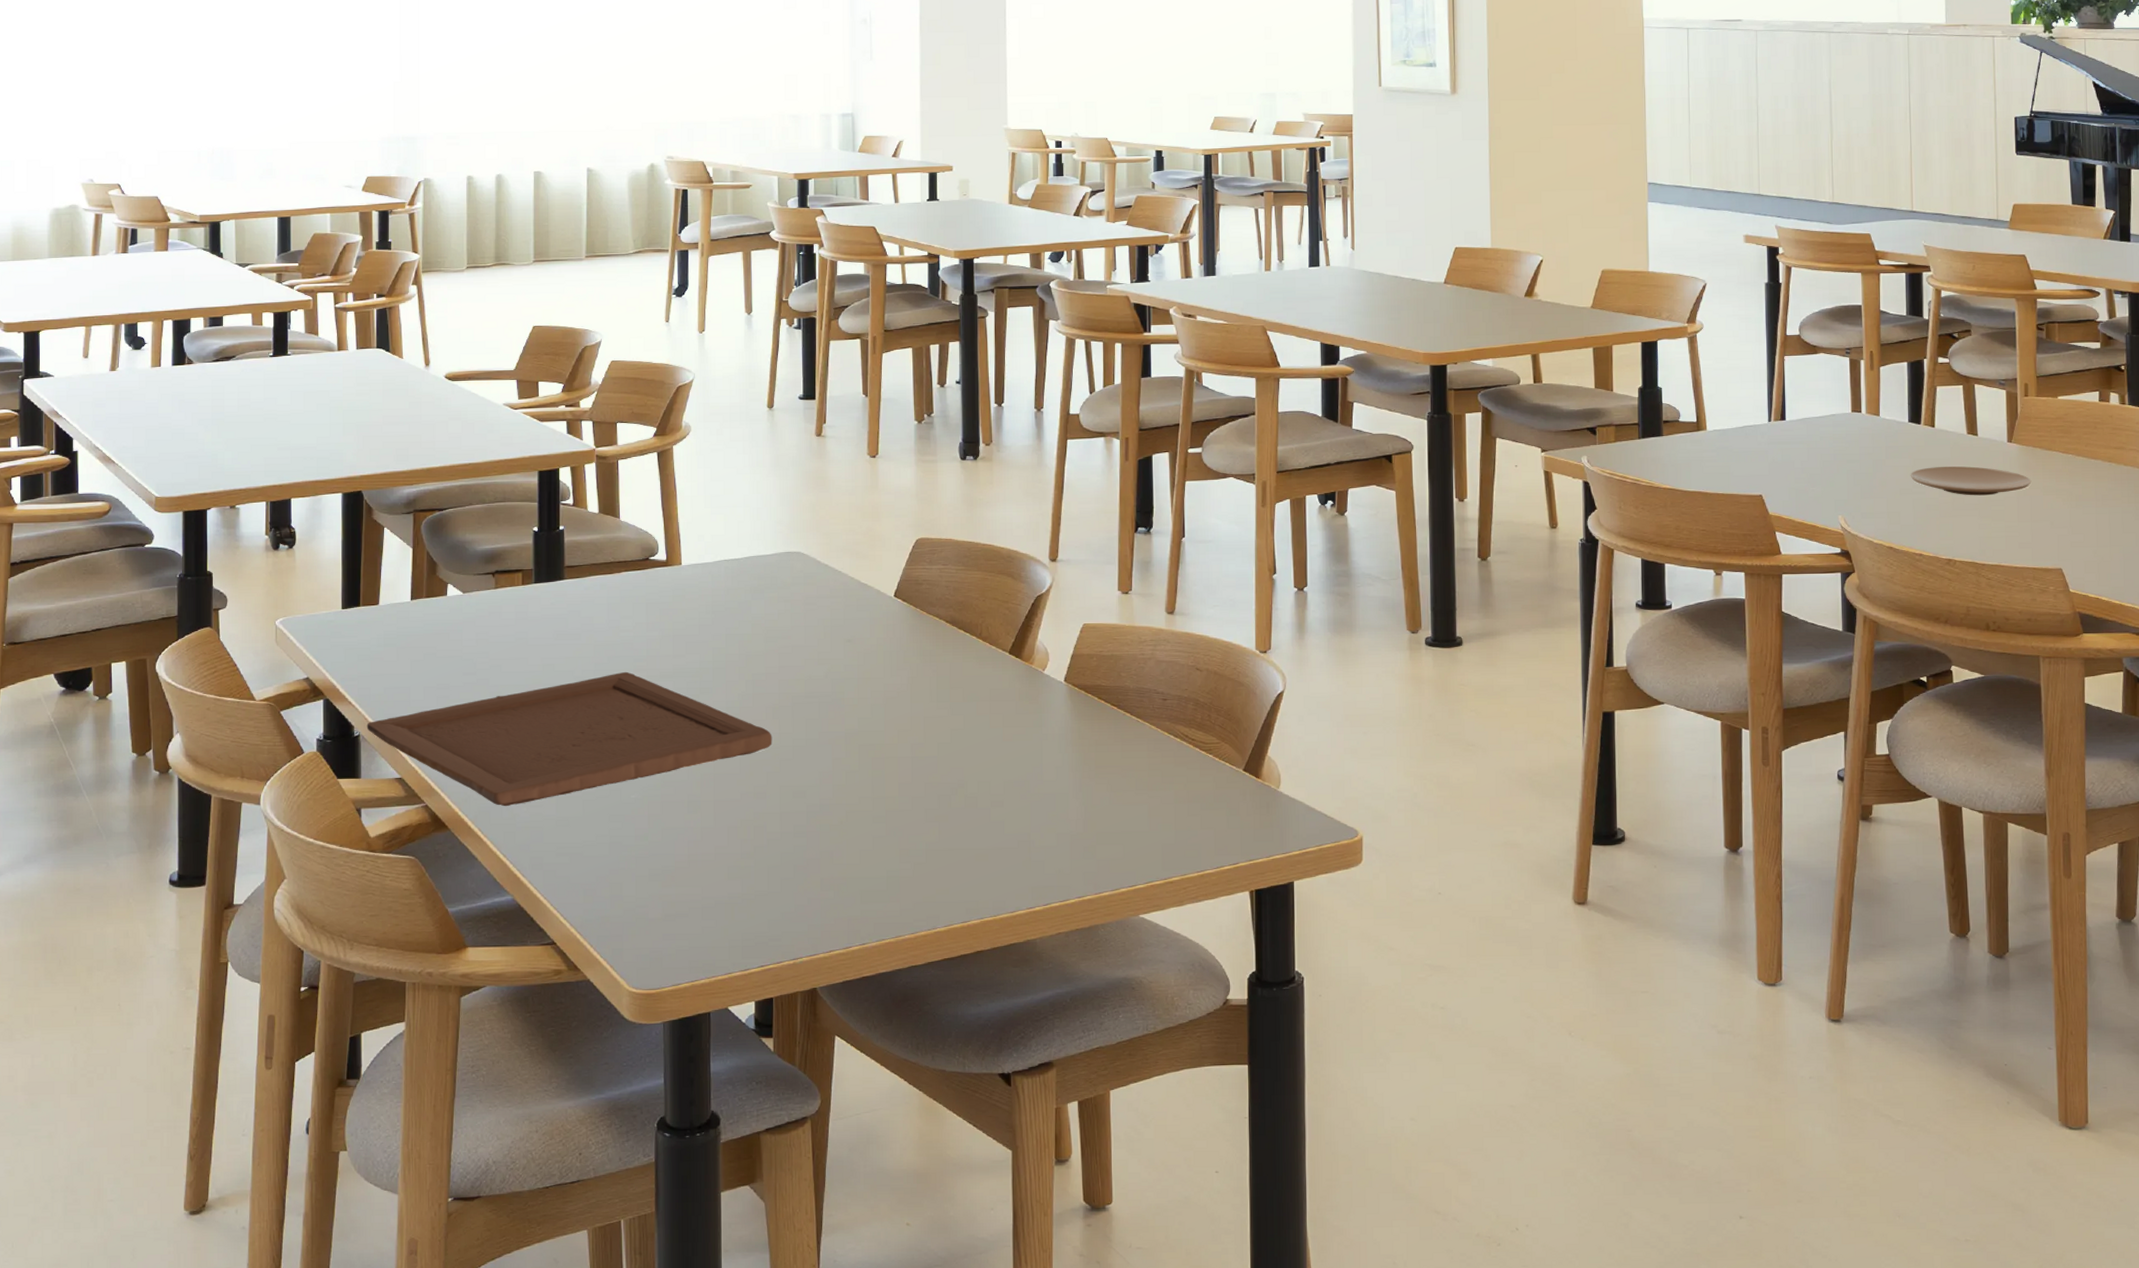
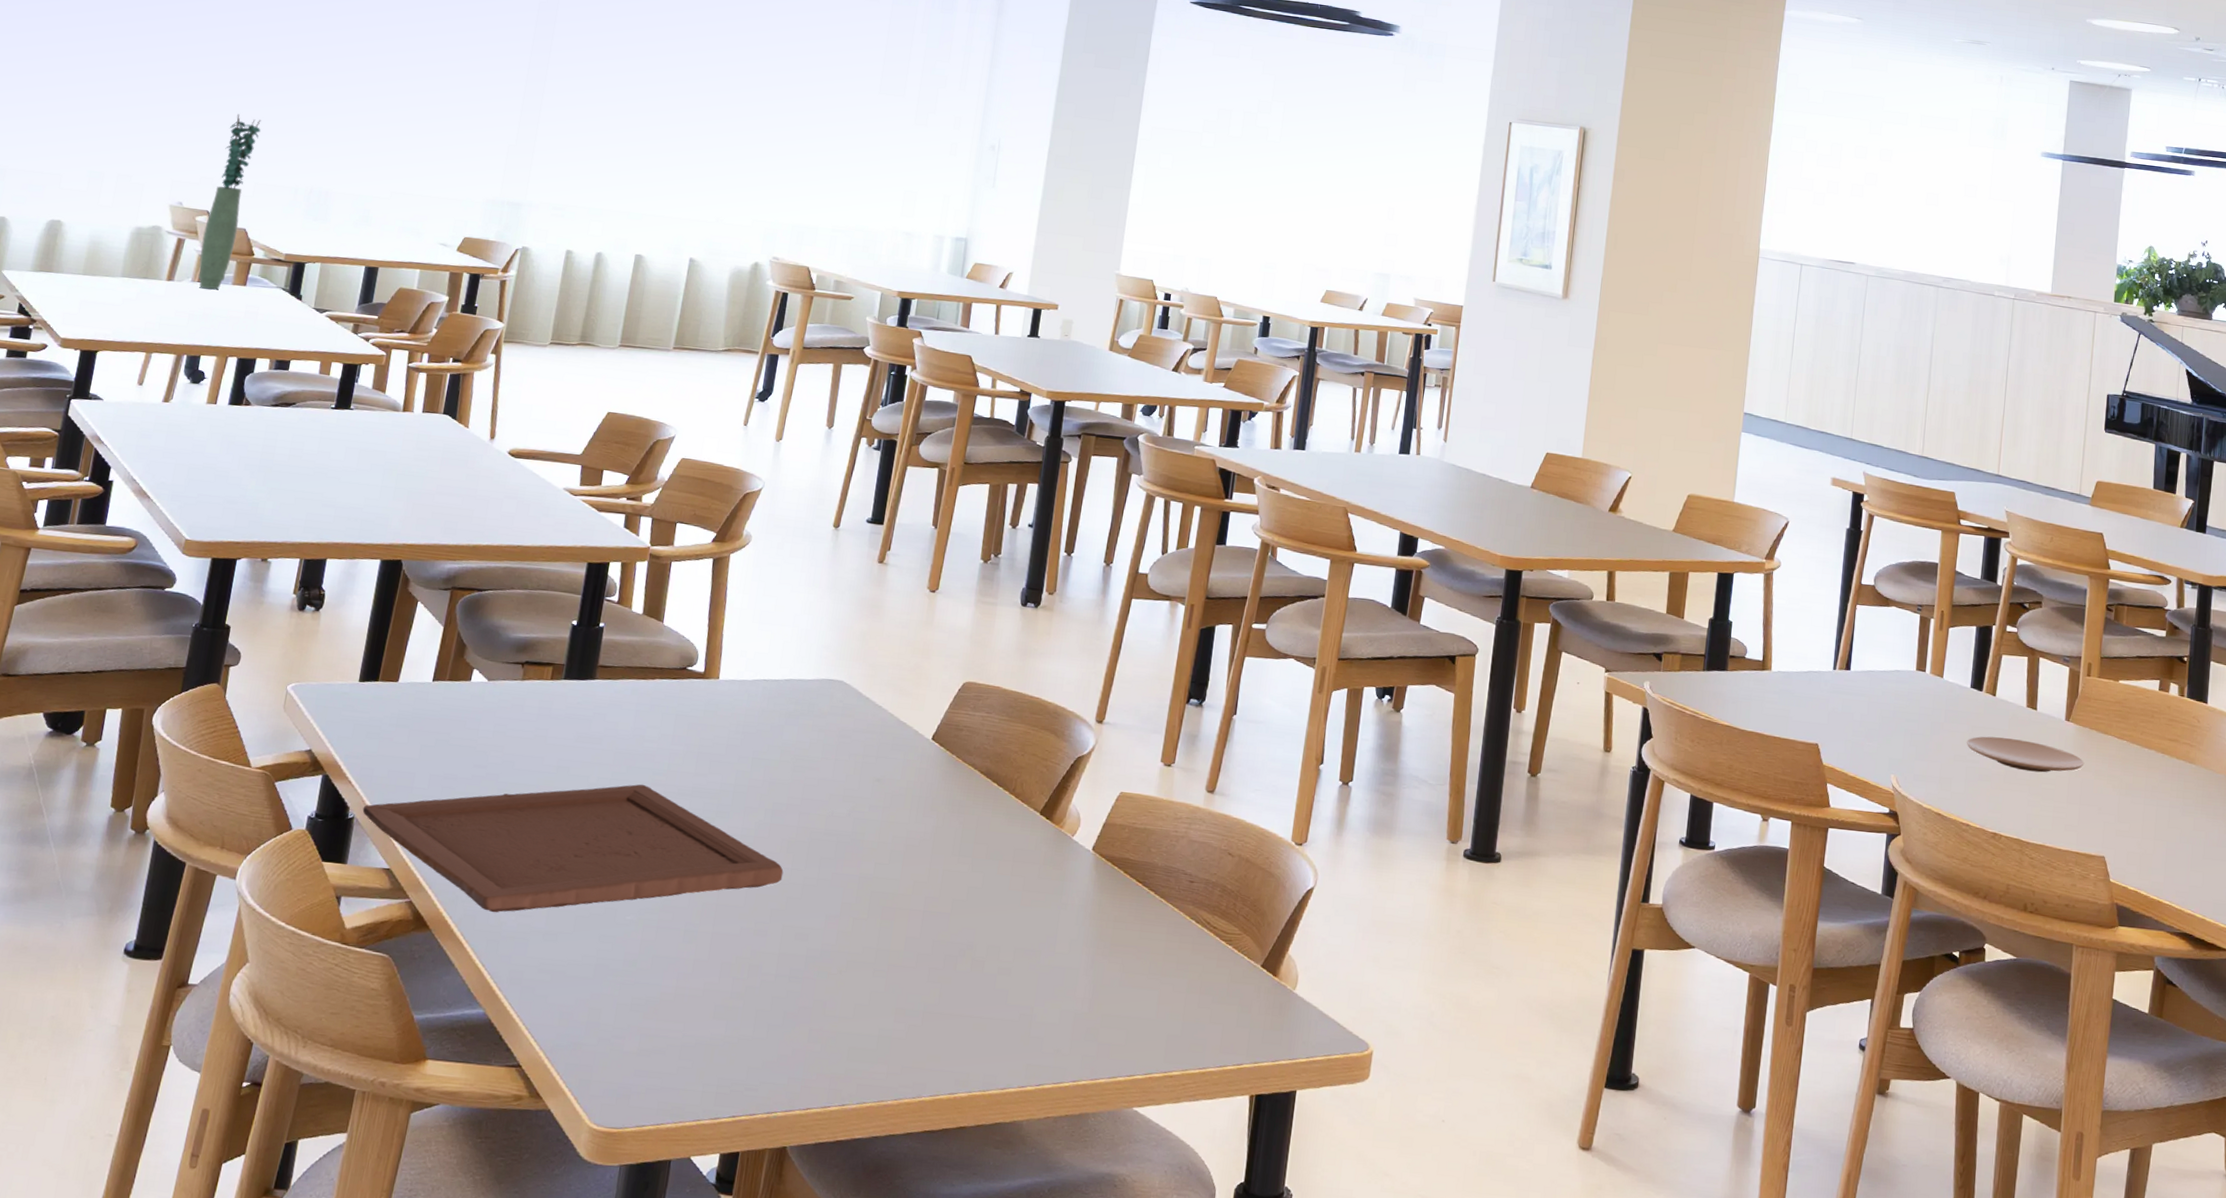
vase: none [119,87,154,258] -> present [198,114,261,289]

